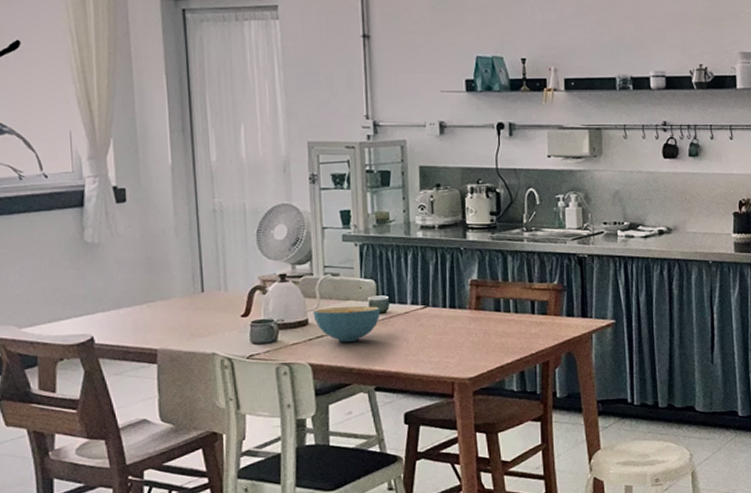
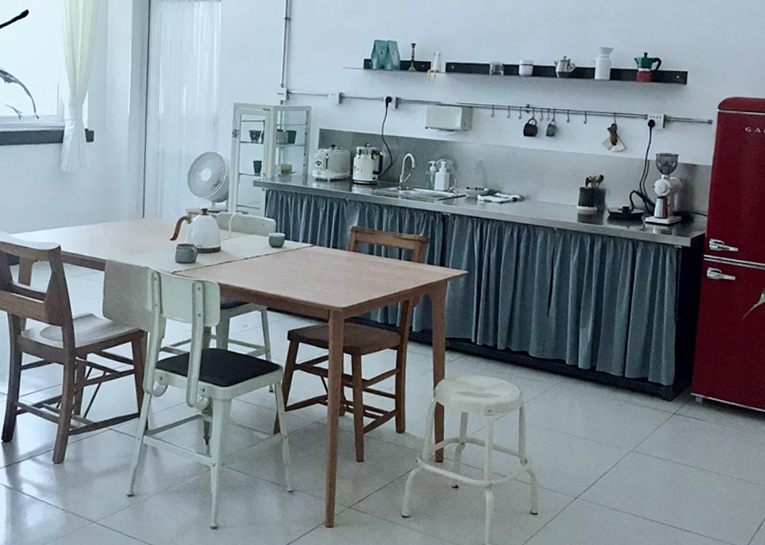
cereal bowl: present [313,306,380,342] -> none [225,239,277,269]

